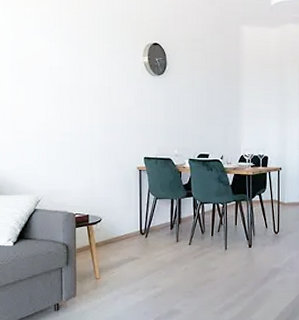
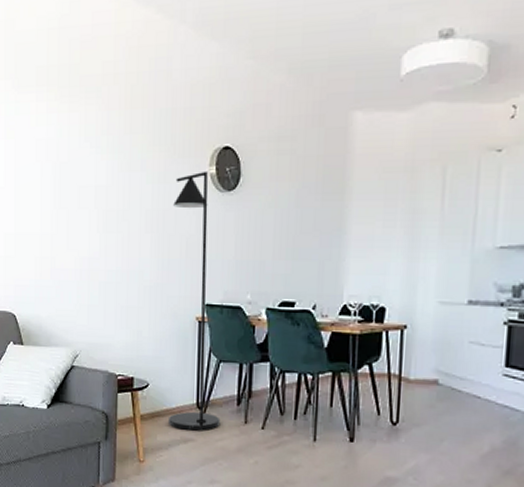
floor lamp: none [116,59,159,251] -> present [167,170,221,431]

